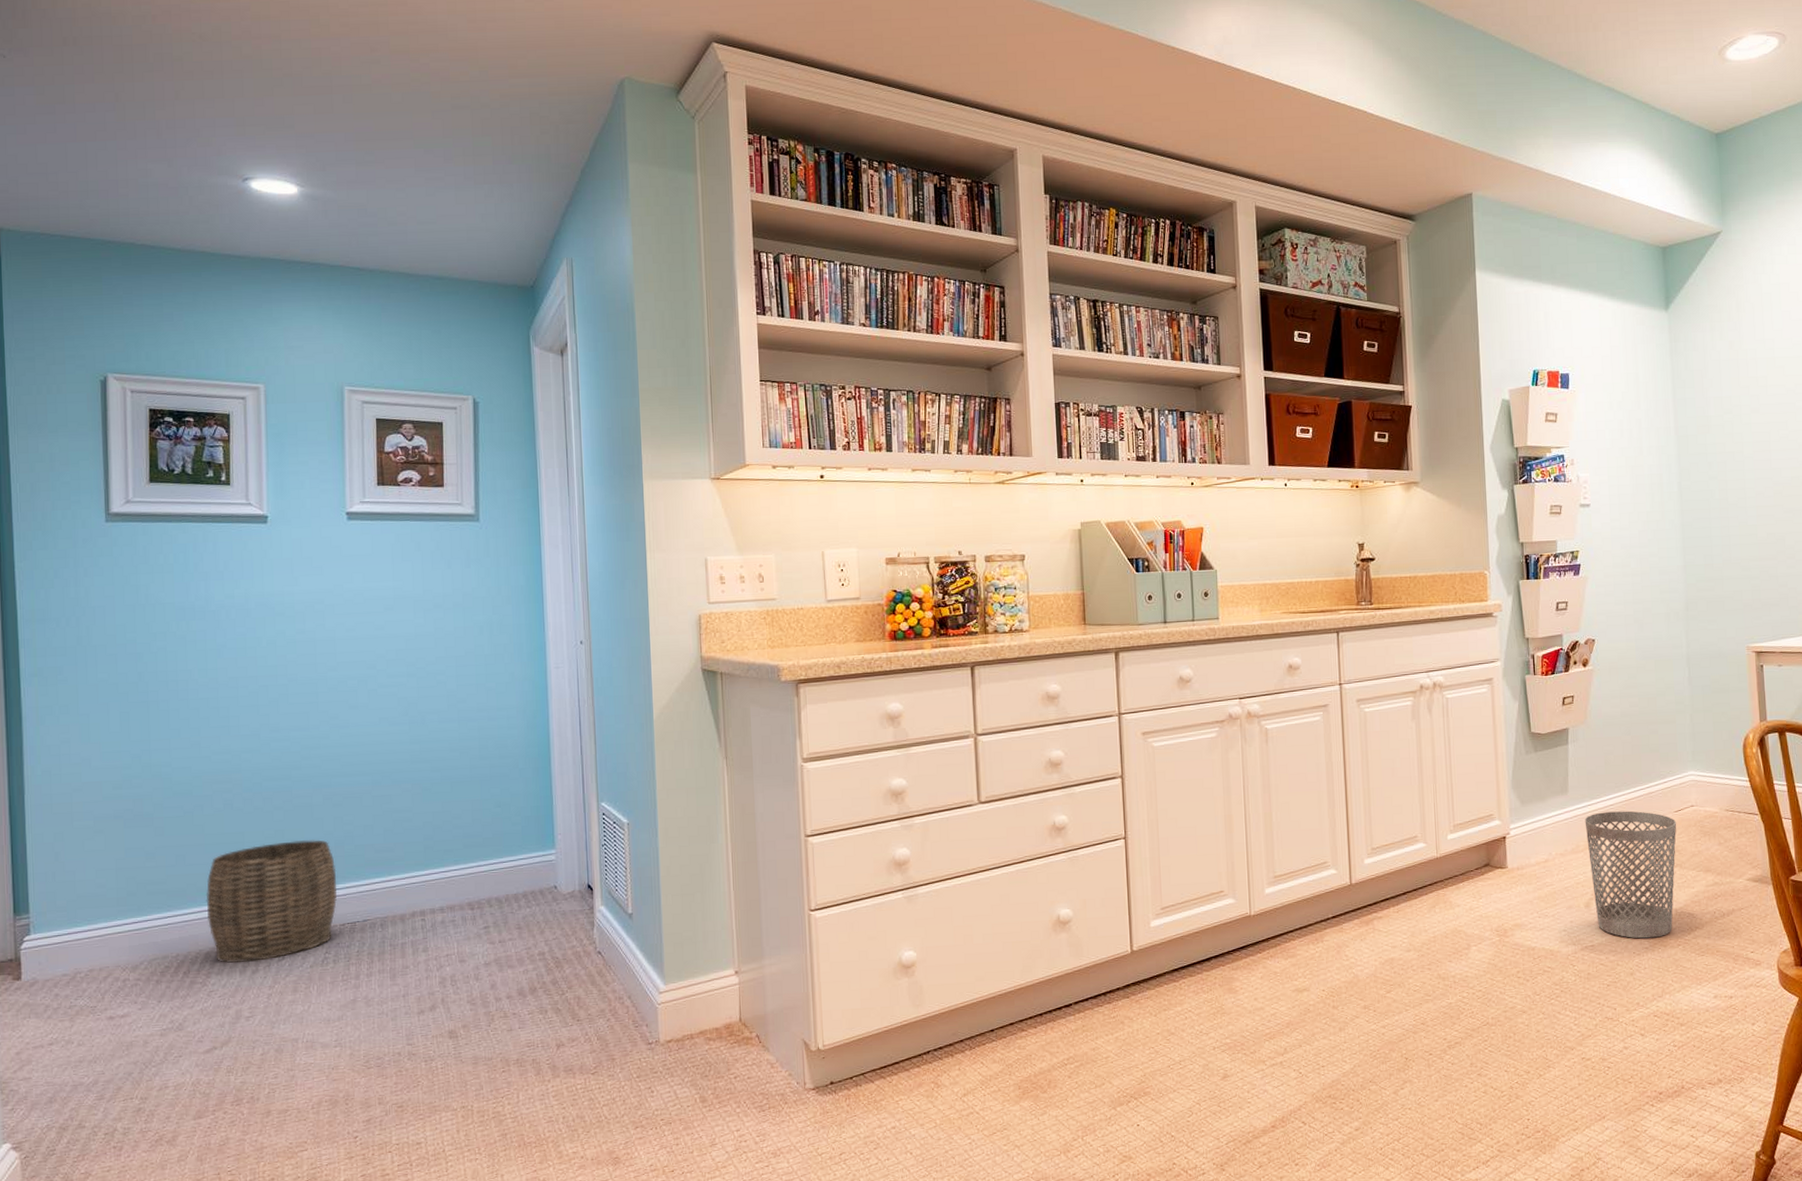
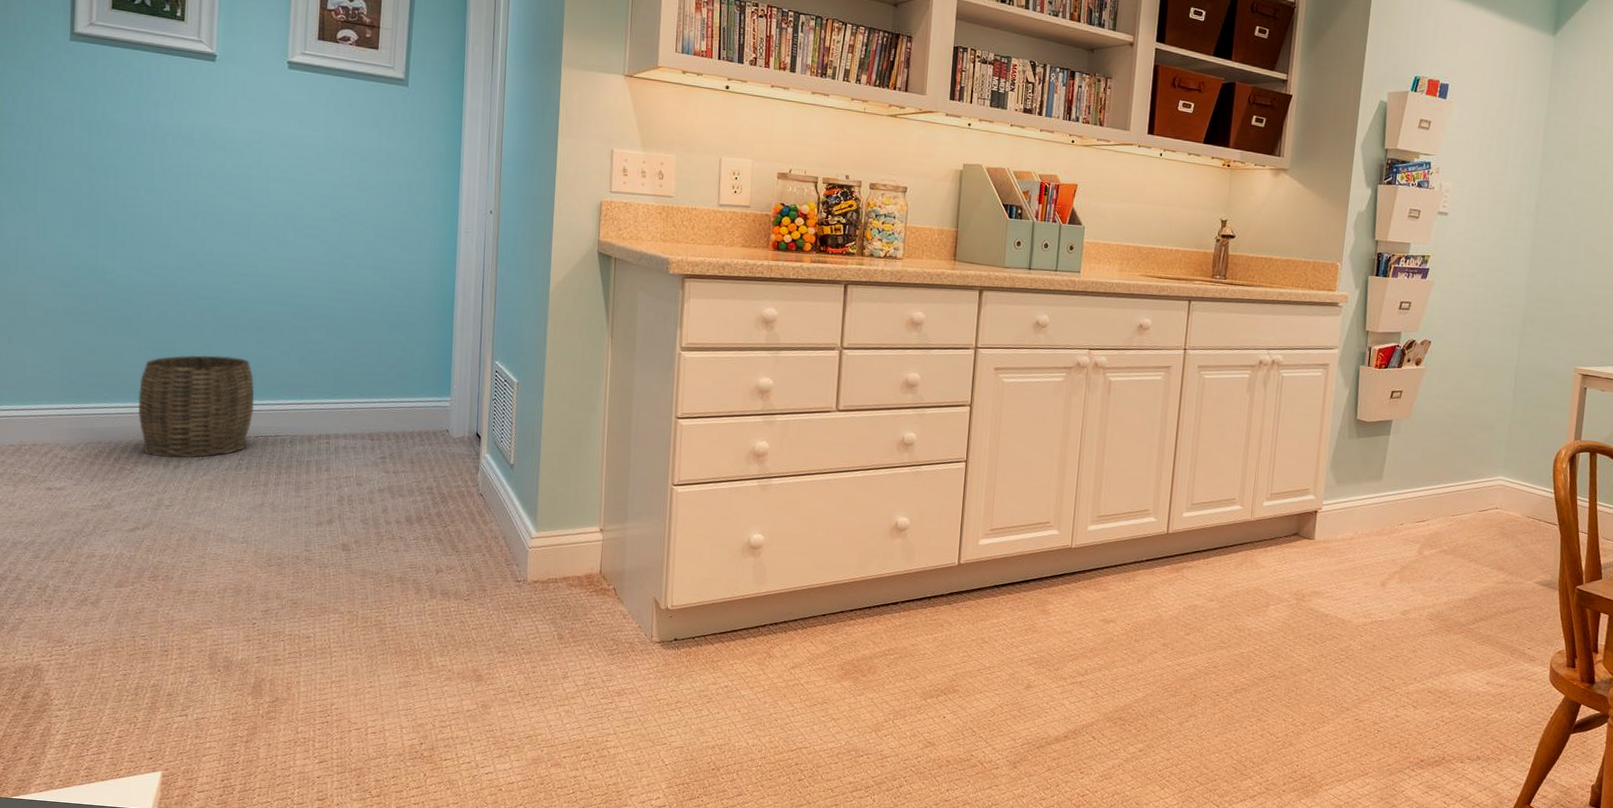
wastebasket: present [1584,811,1677,939] -> none [1390,501,1480,623]

